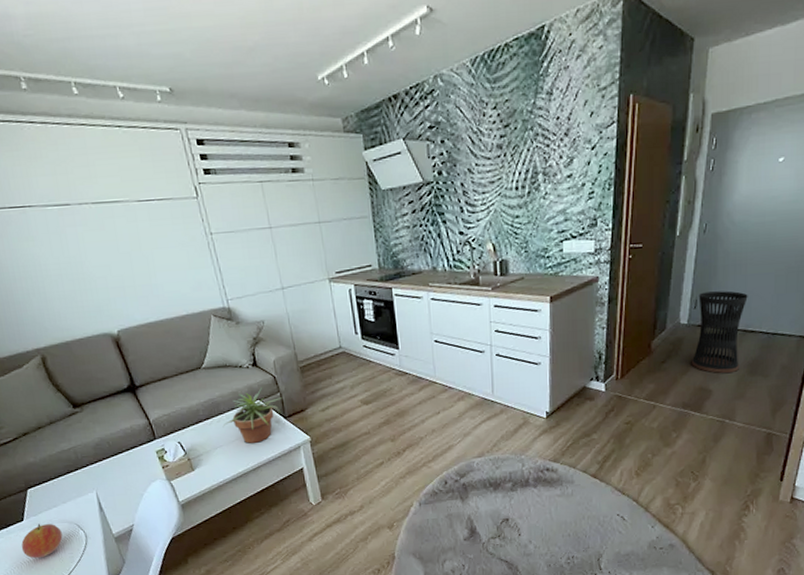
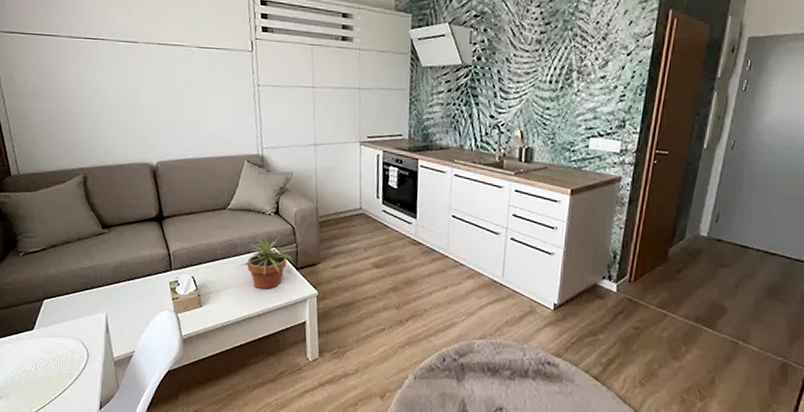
fruit: present [21,523,63,559] -> none [26,335,66,370]
umbrella stand: present [691,290,748,374] -> none [707,207,772,294]

